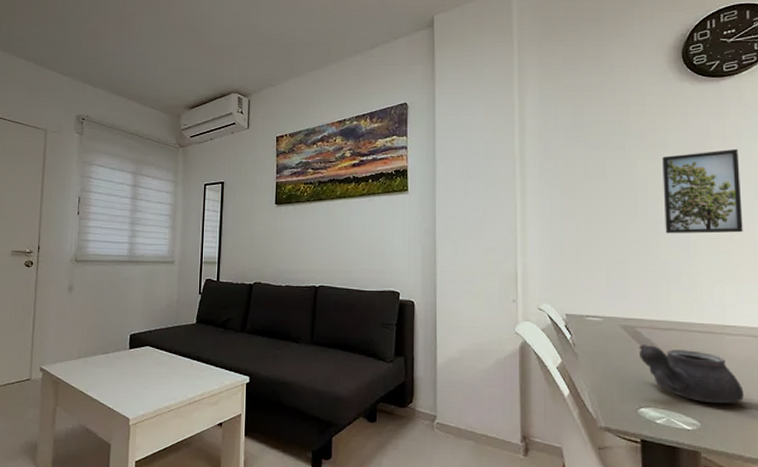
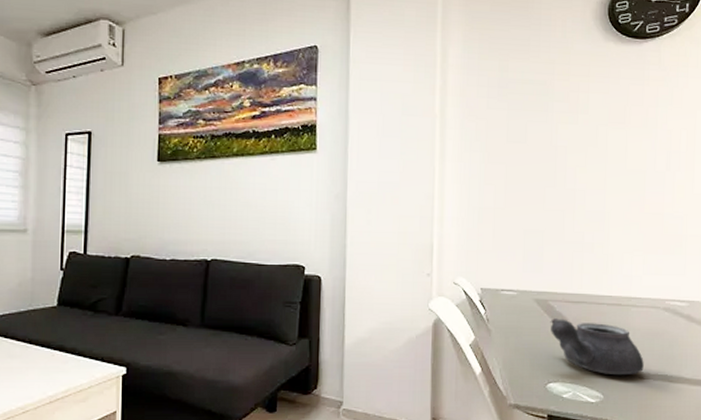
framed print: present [662,148,743,234] -> none [582,115,655,204]

